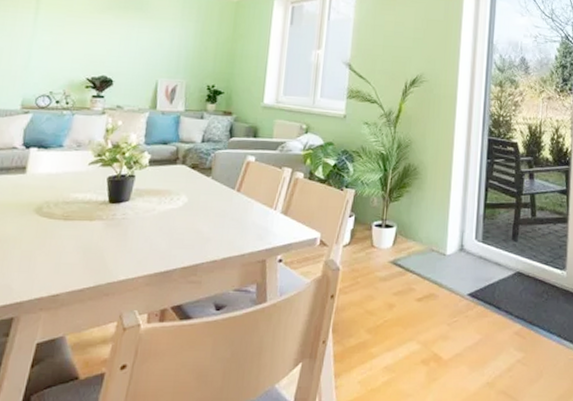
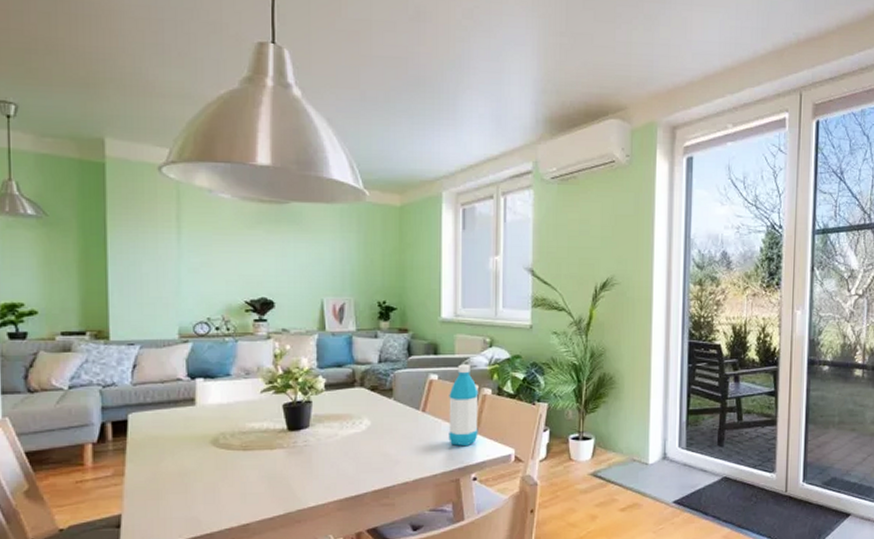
water bottle: none [259,148,292,228] -> present [448,364,479,447]

